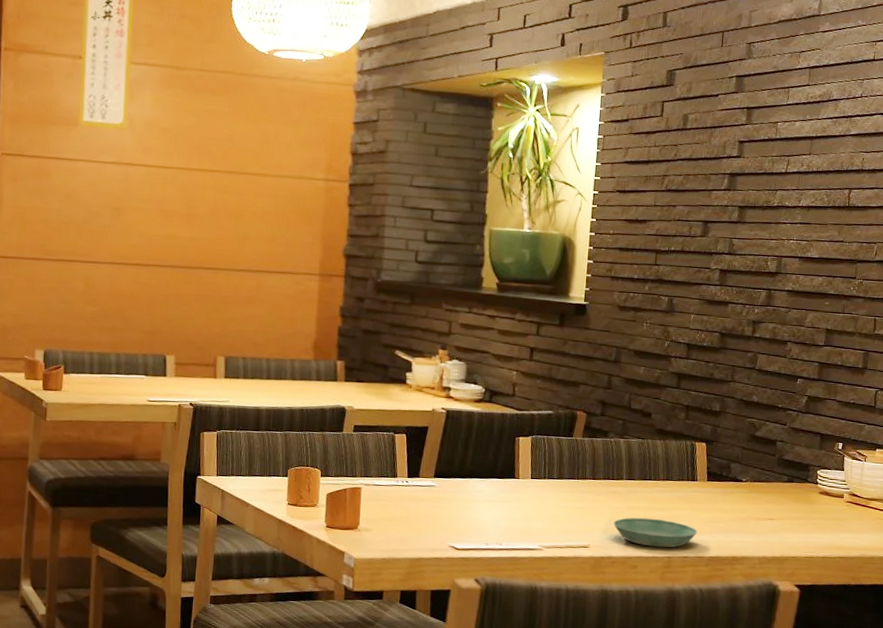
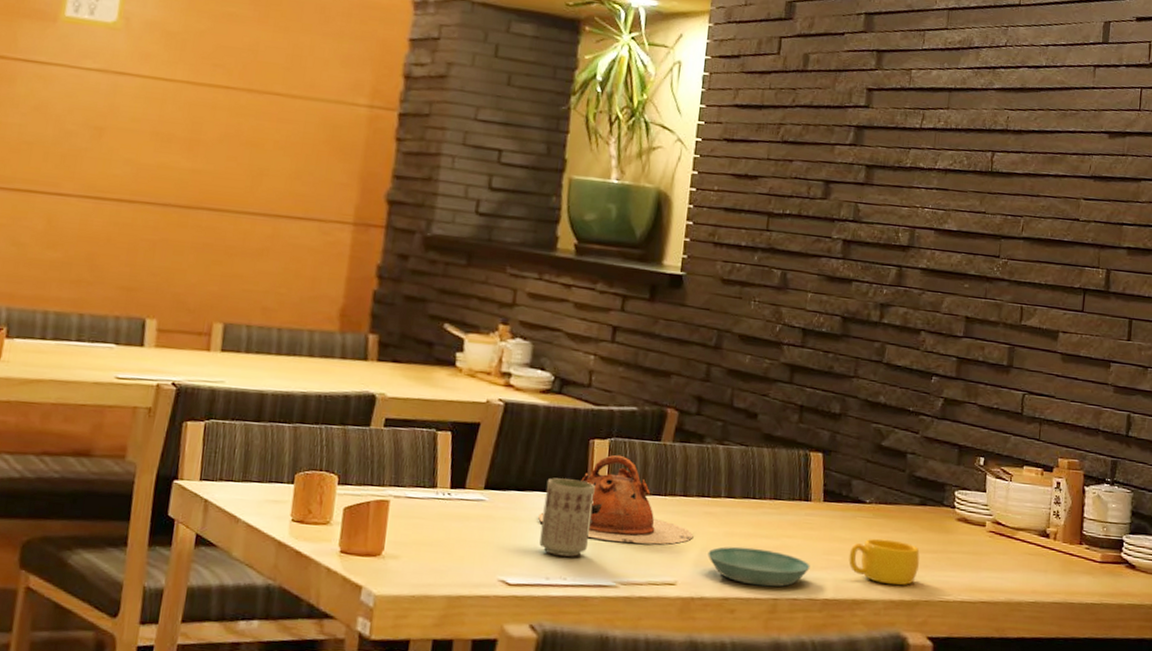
teapot: none [477,448,602,517] -> present [538,454,694,545]
cup: none [479,467,521,528] -> present [539,478,595,557]
cup: none [729,509,788,546] -> present [849,538,920,586]

